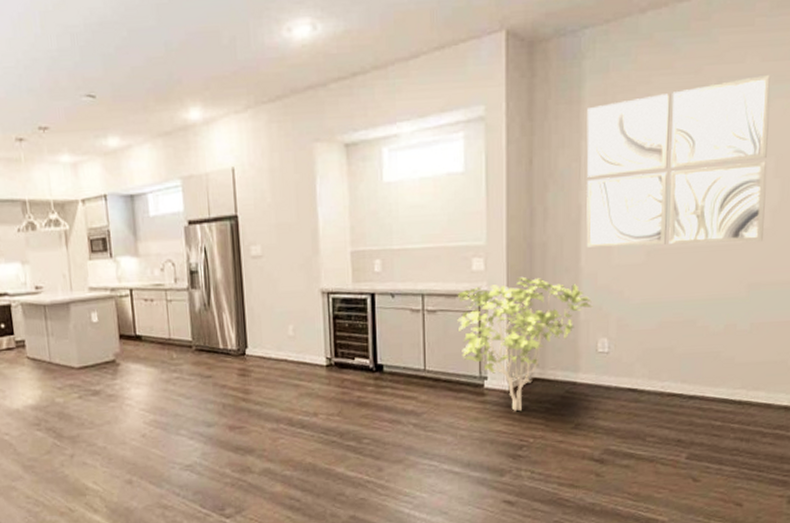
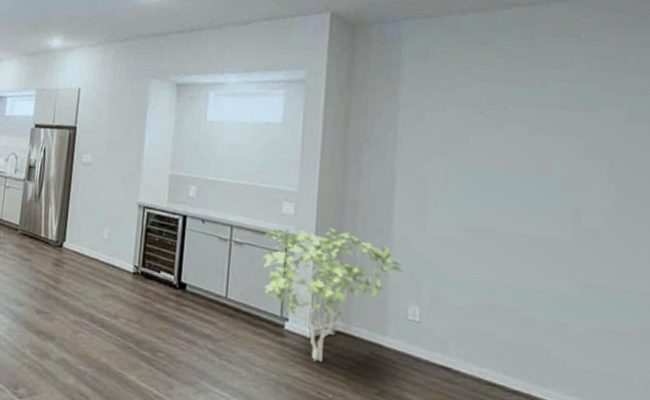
wall art: present [586,75,770,248] -> none [399,83,600,242]

